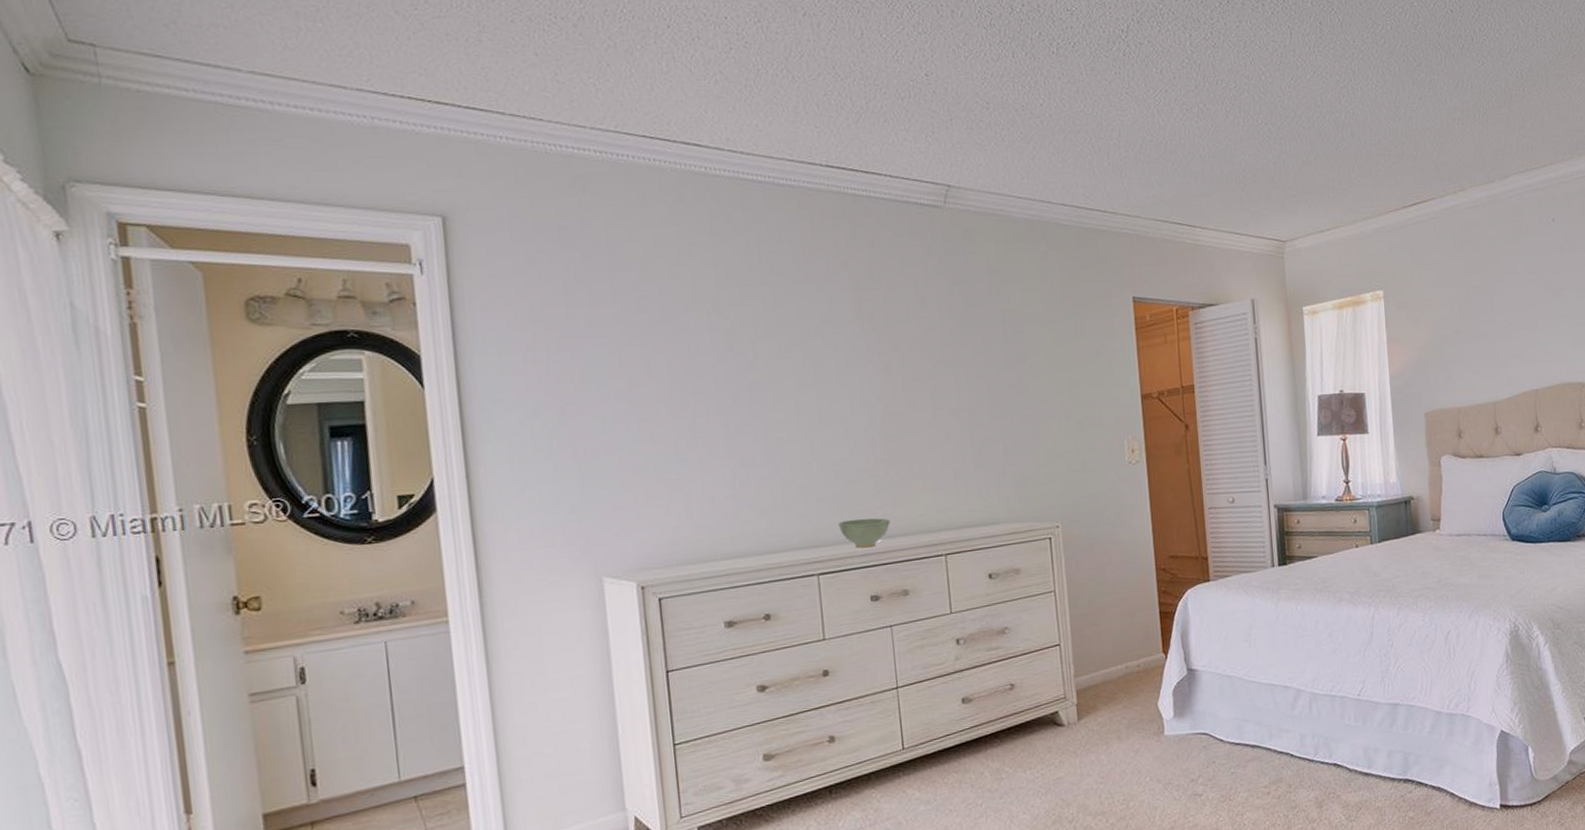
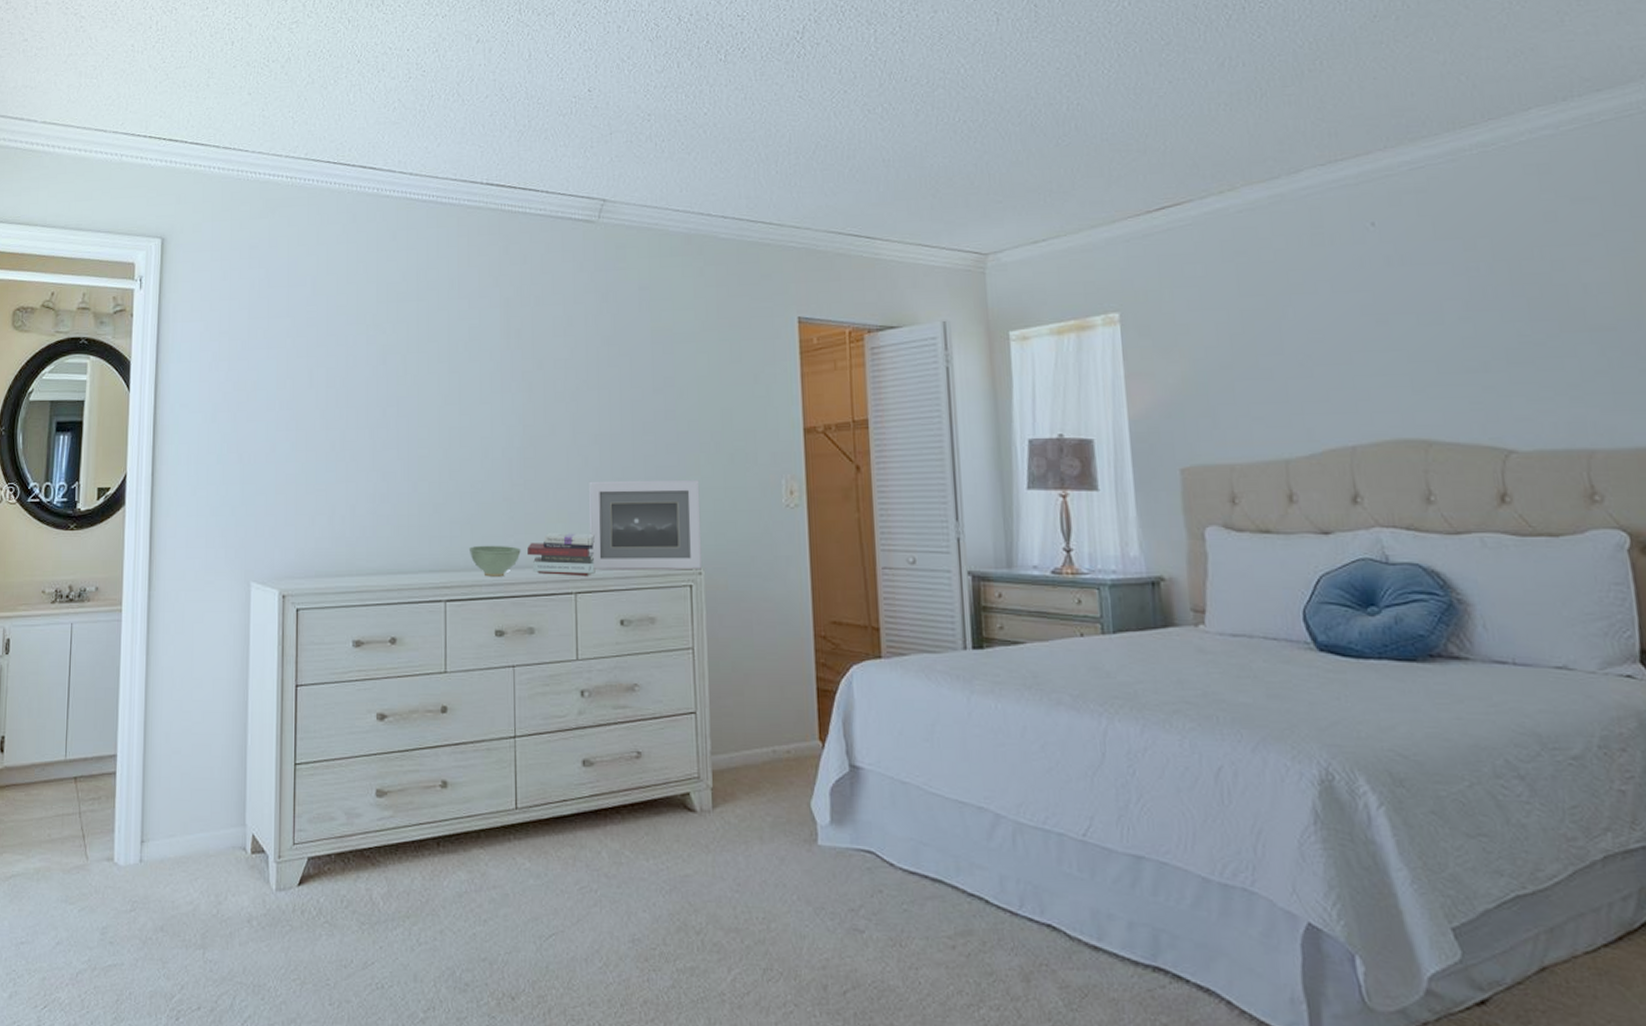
books: none [896,500,963,541] -> present [528,532,595,577]
picture frame: none [951,445,1060,533] -> present [588,479,703,571]

